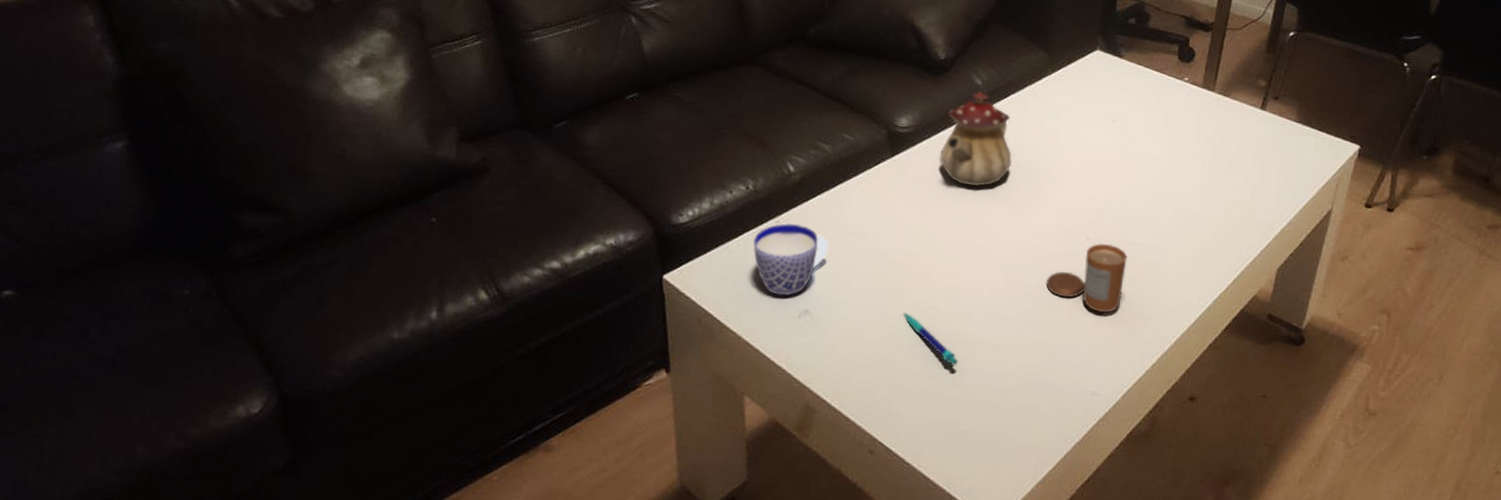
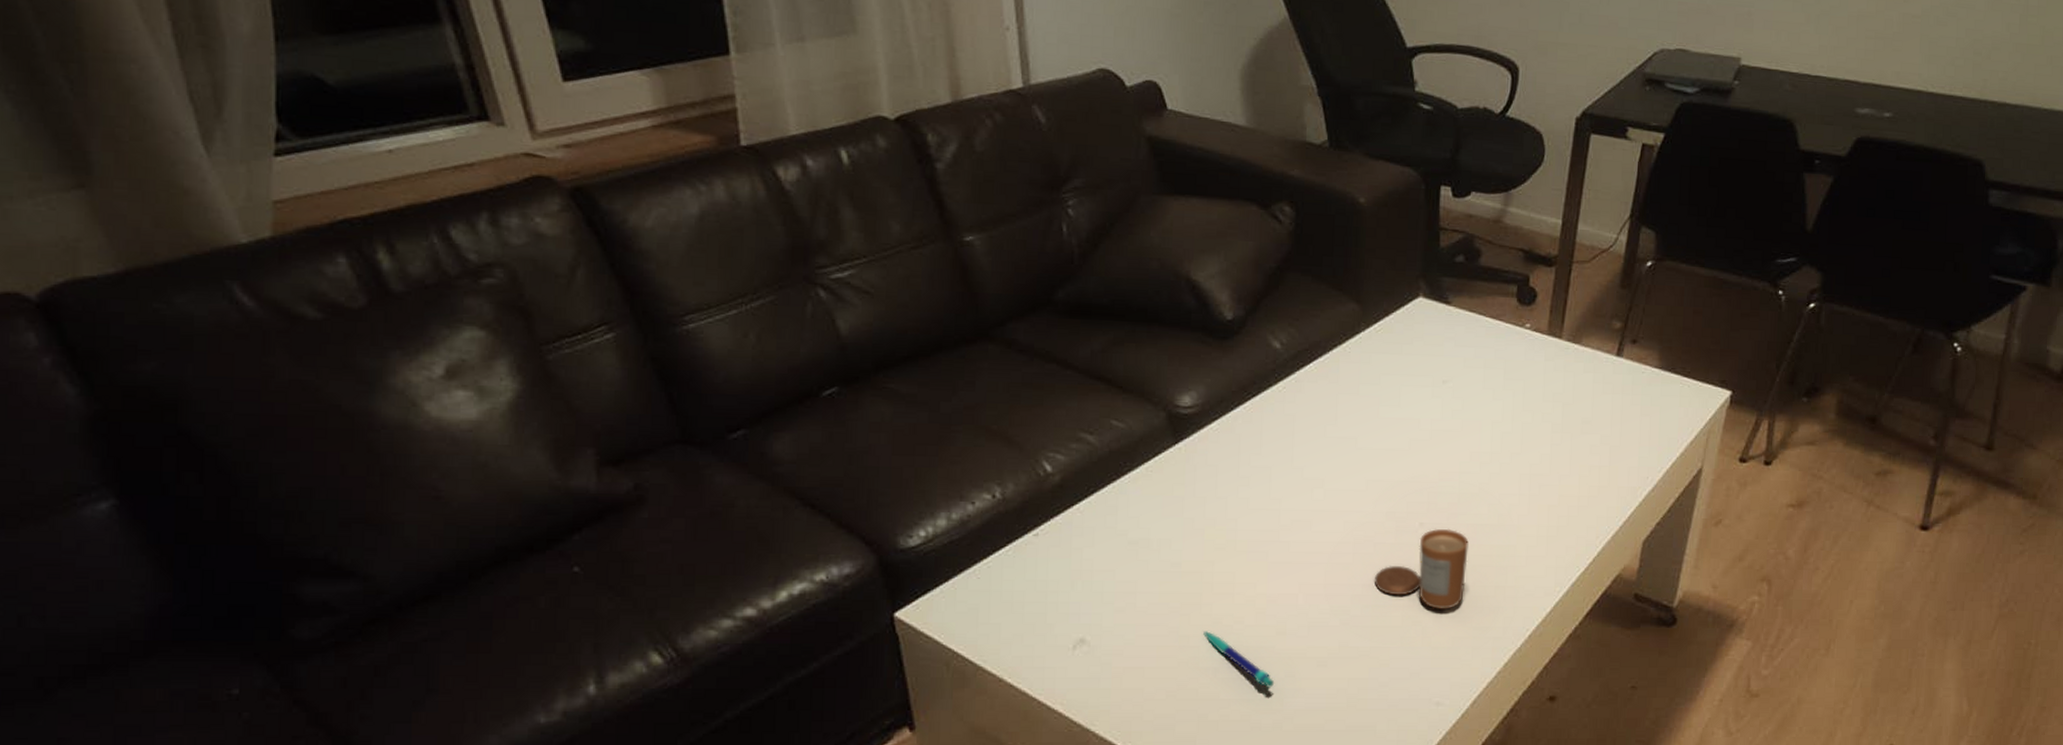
cup: present [753,223,829,296] -> none [1008,535,1104,625]
teapot: present [939,91,1012,186] -> none [1234,356,1325,472]

